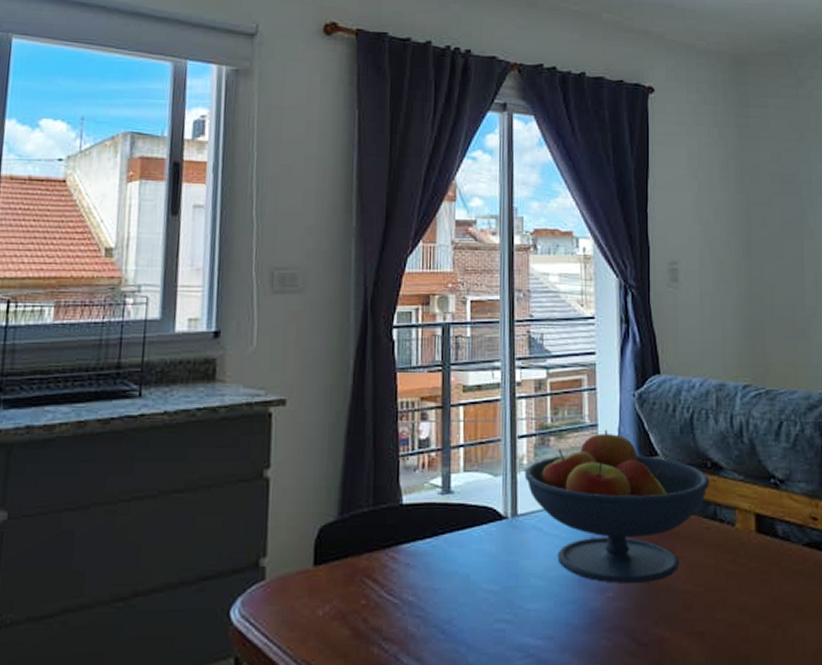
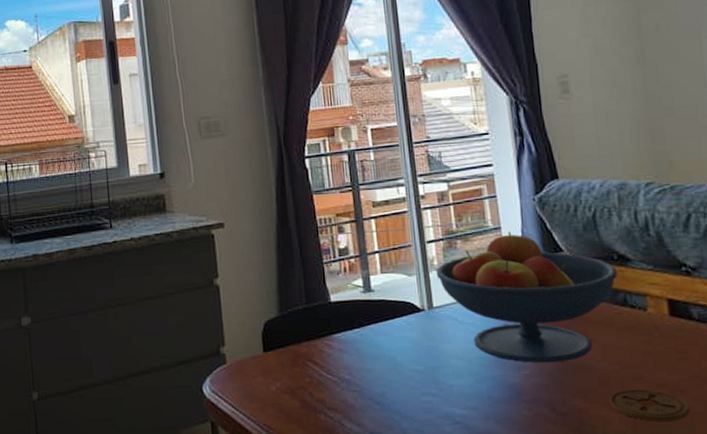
coaster: none [690,615,768,653] -> present [608,389,689,421]

